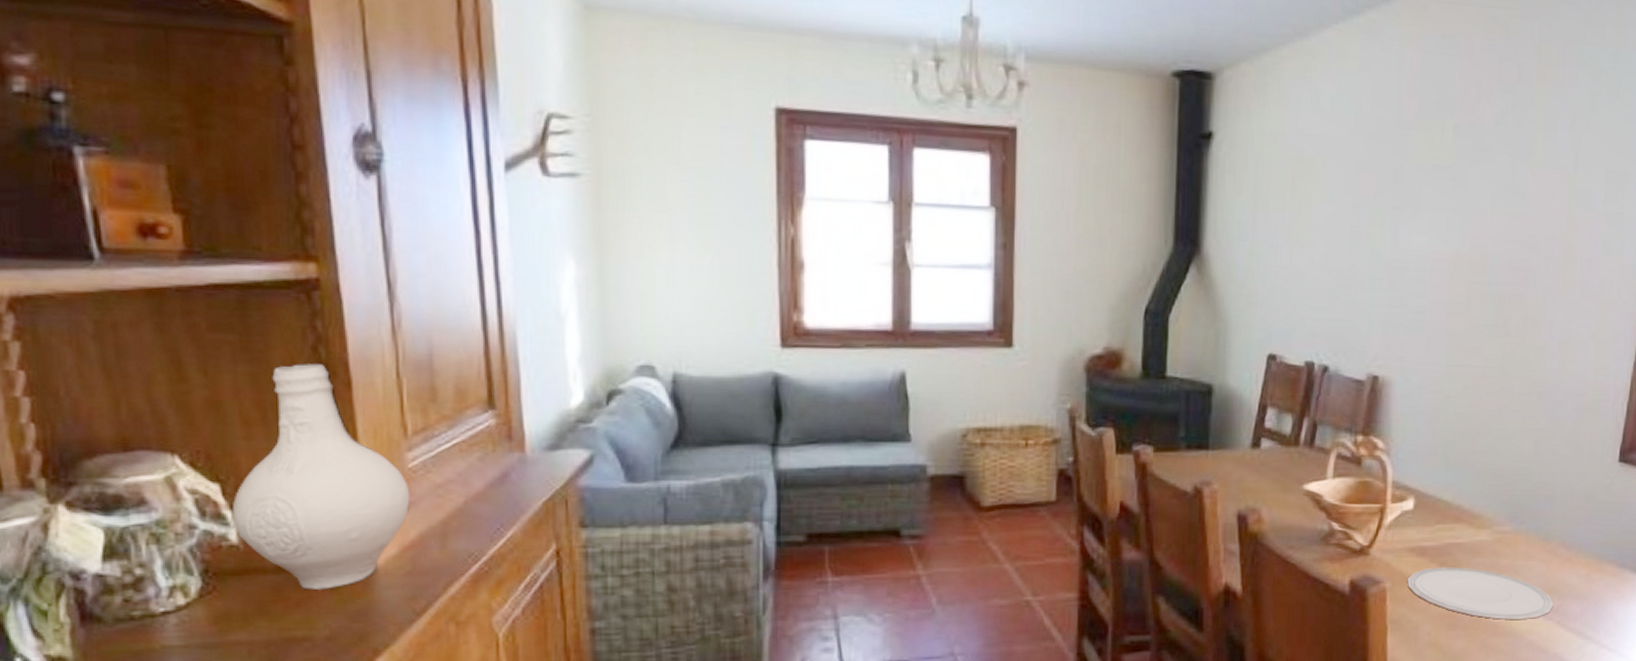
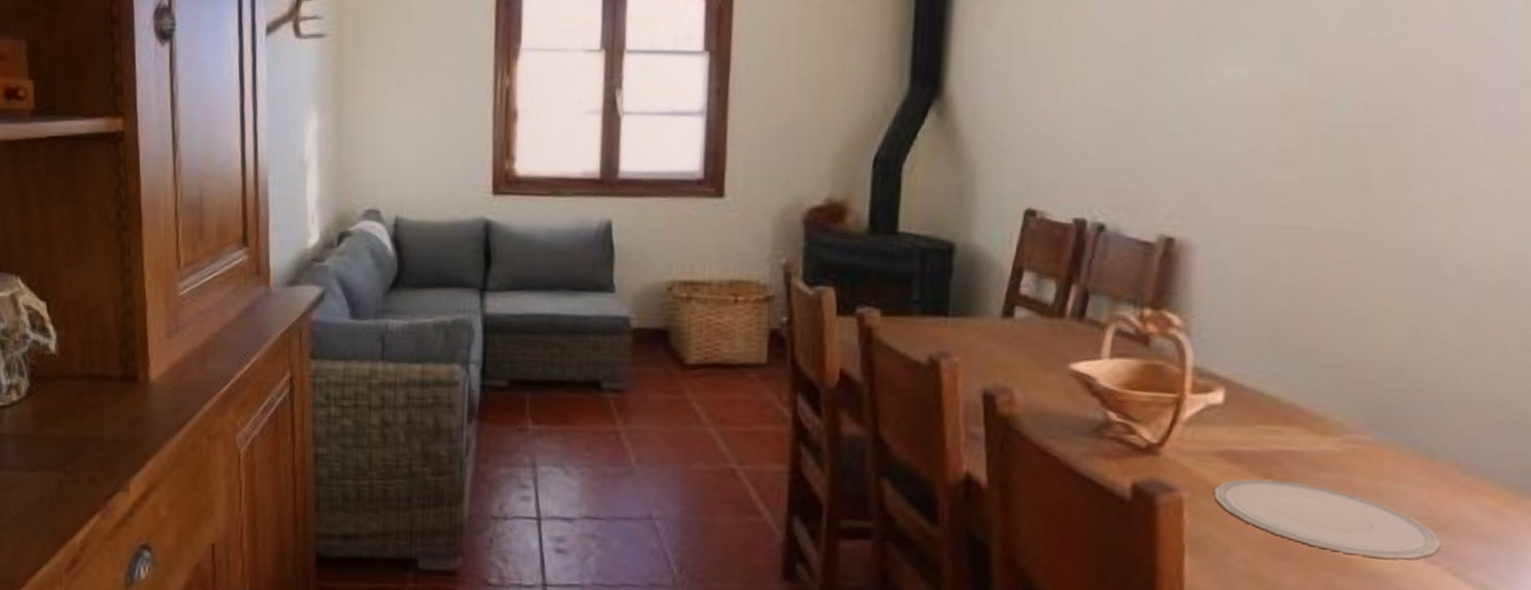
ceramic jug: present [232,364,411,590] -> none [53,203,180,398]

